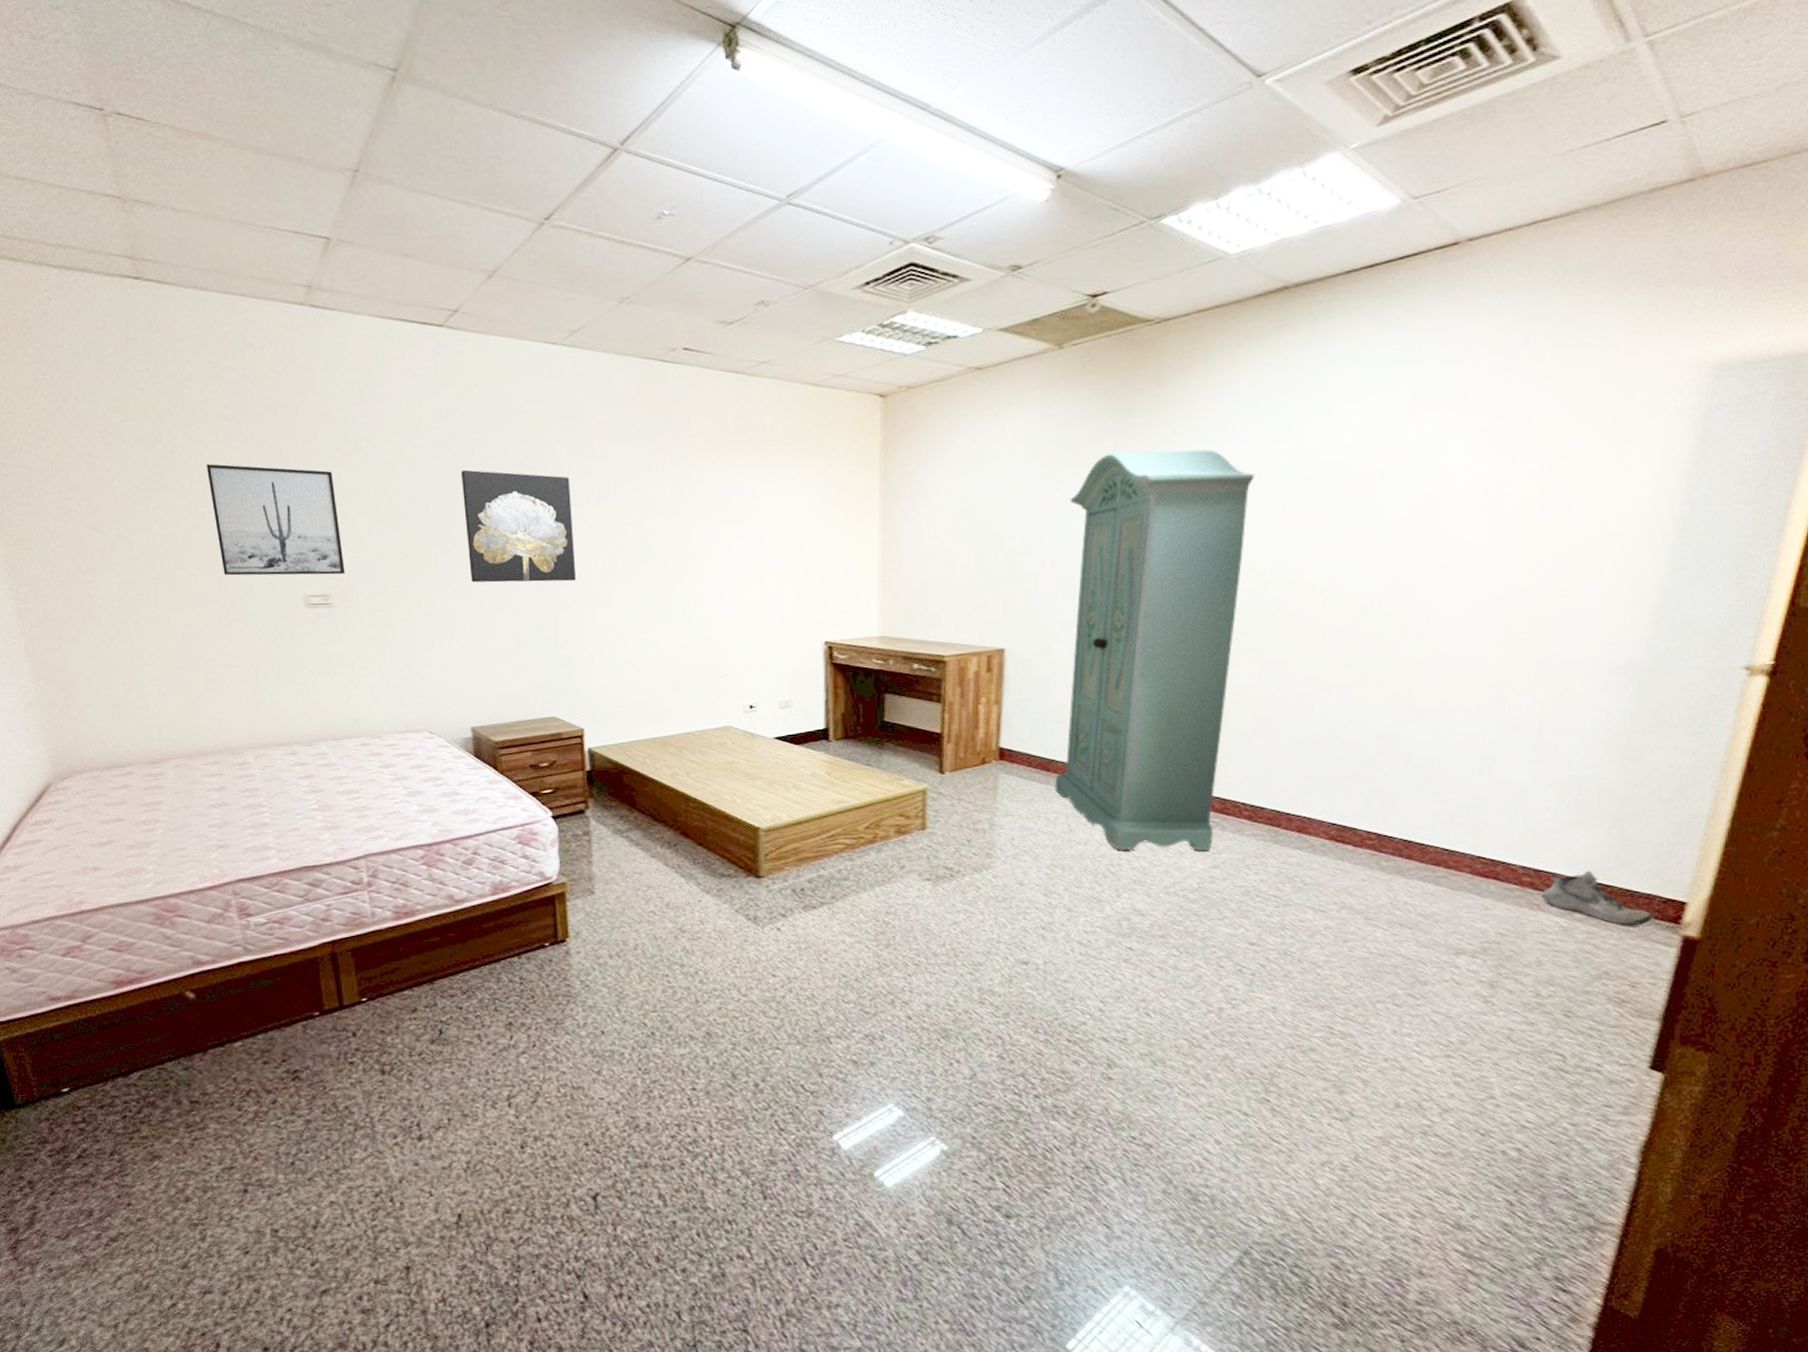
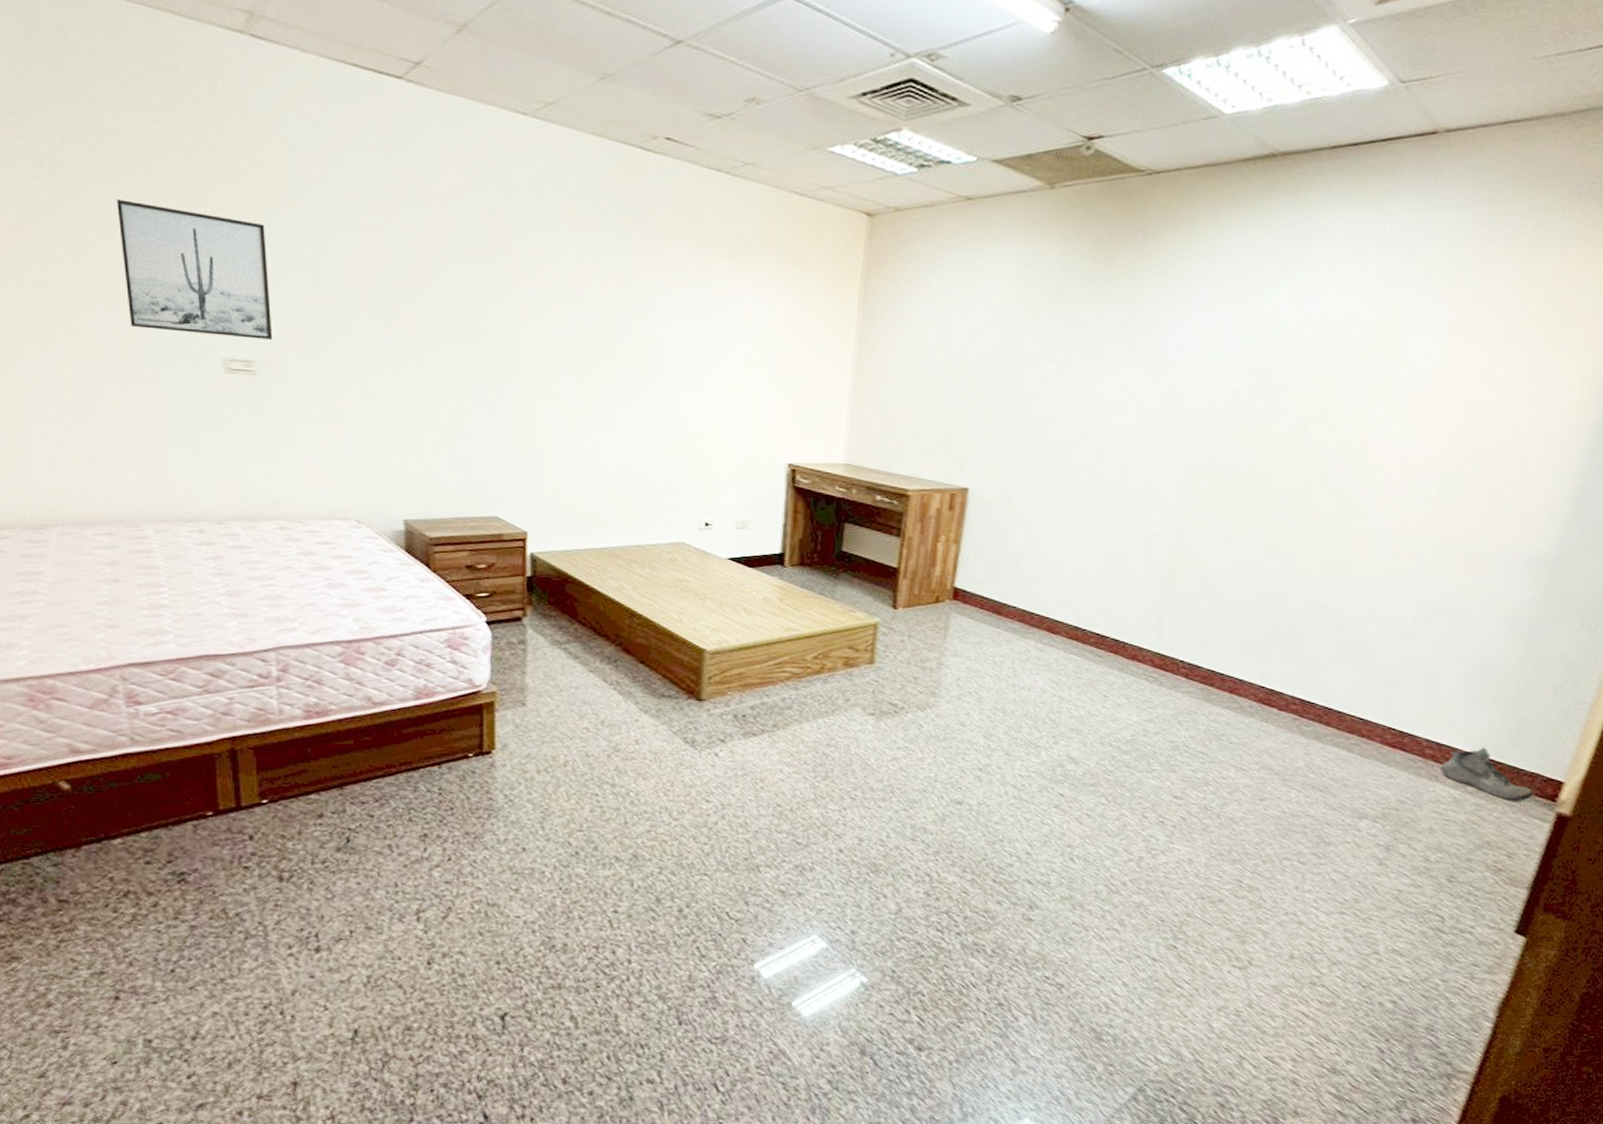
wall art: present [461,469,576,583] -> none [412,240,532,374]
wardrobe: present [1055,449,1254,851] -> none [1004,302,1225,705]

